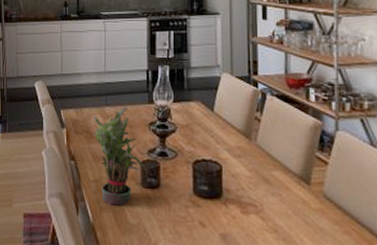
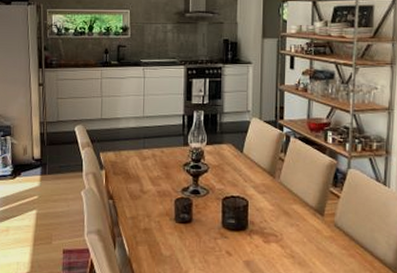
potted plant: present [93,106,146,206] -> none [131,149,180,240]

